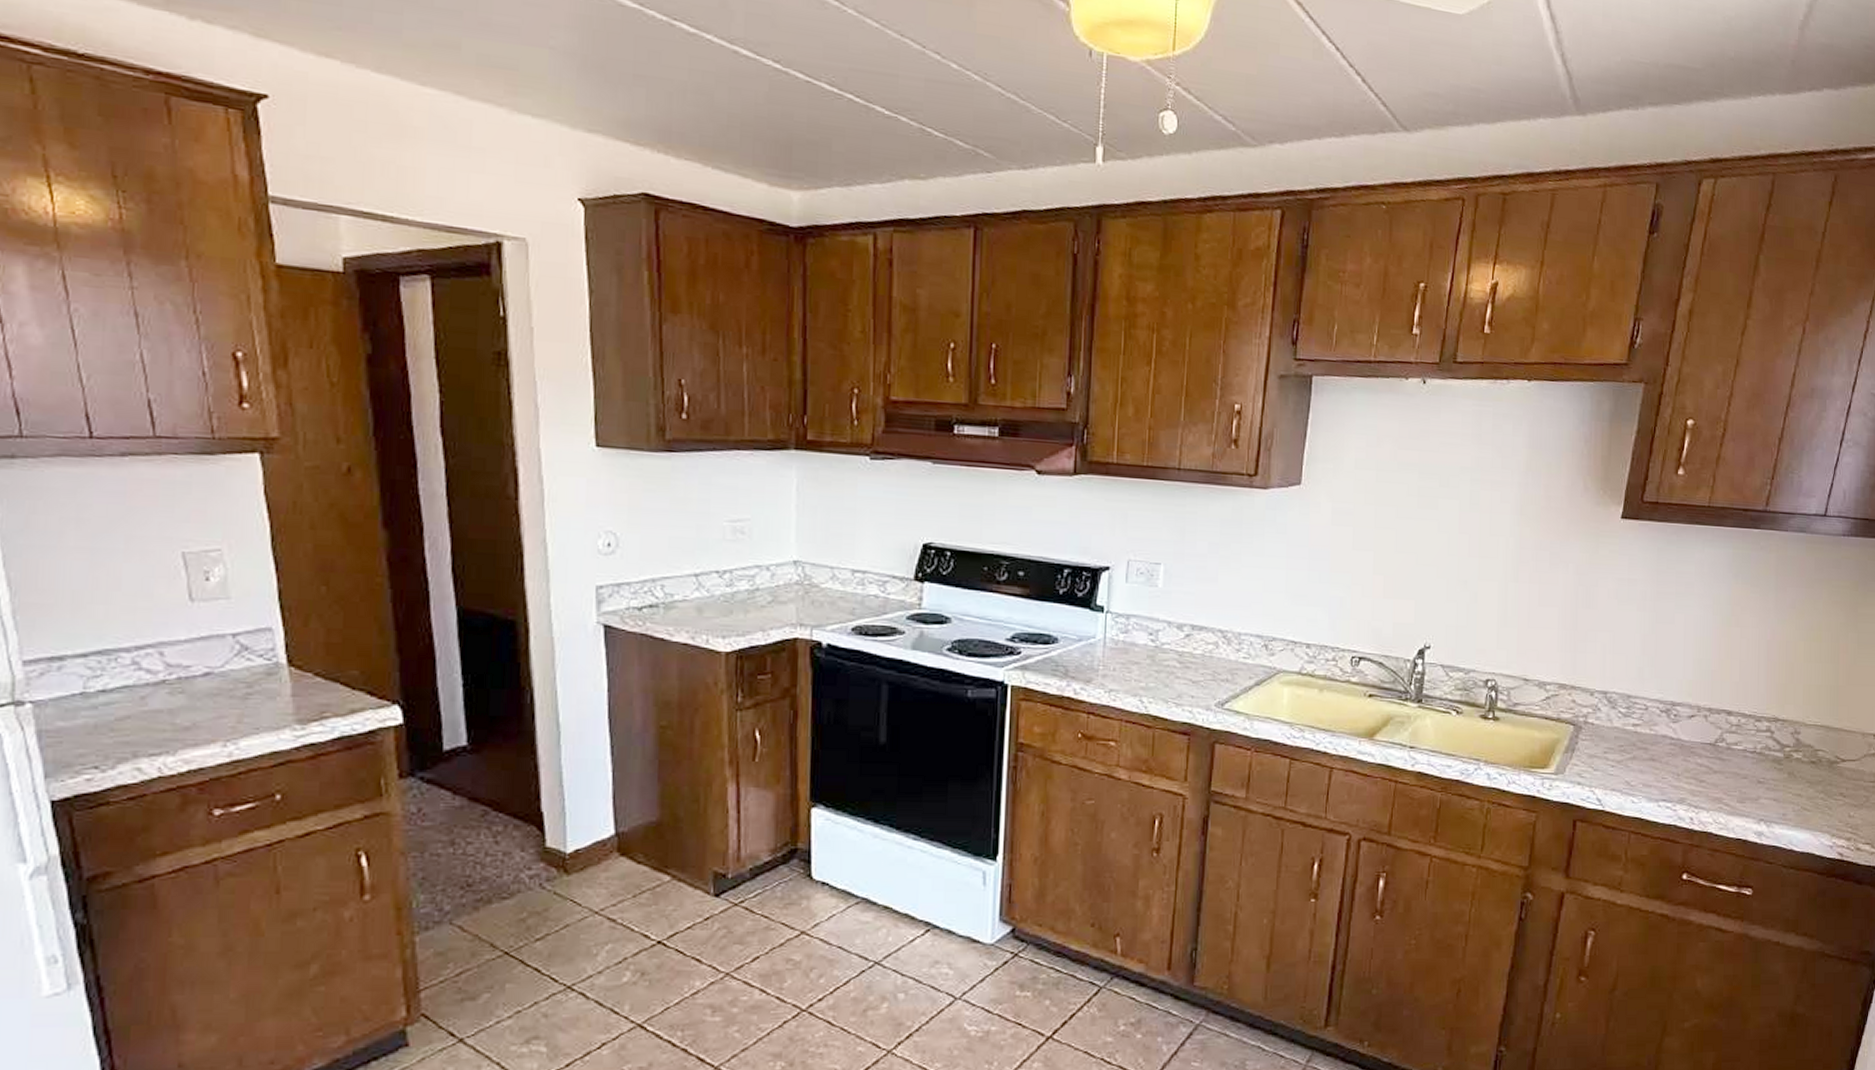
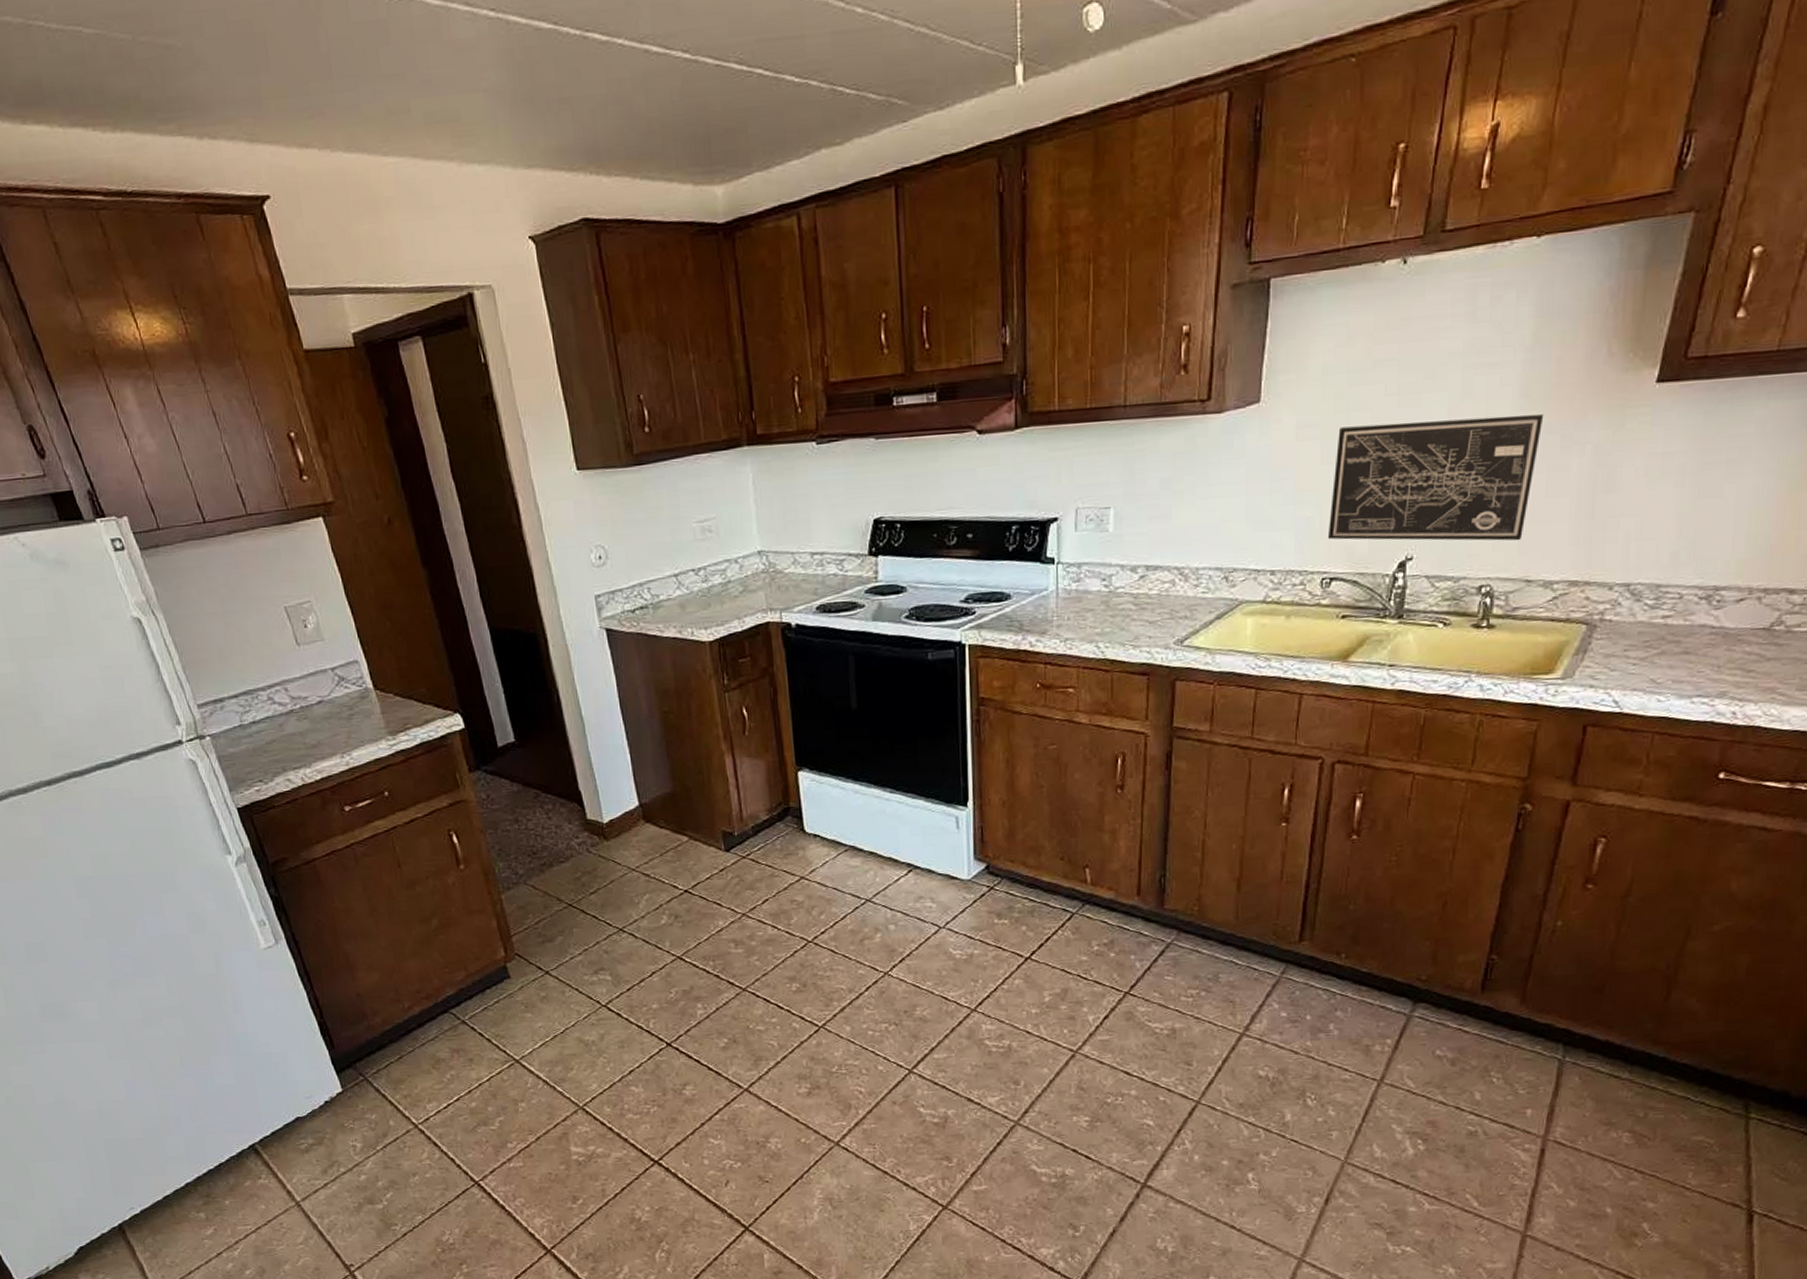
wall art: none [1358,518,1536,642] -> present [1328,414,1544,541]

